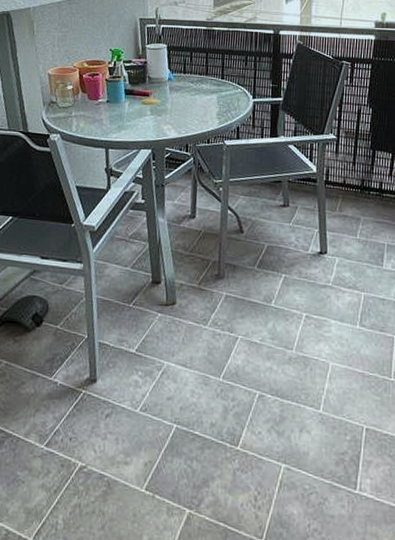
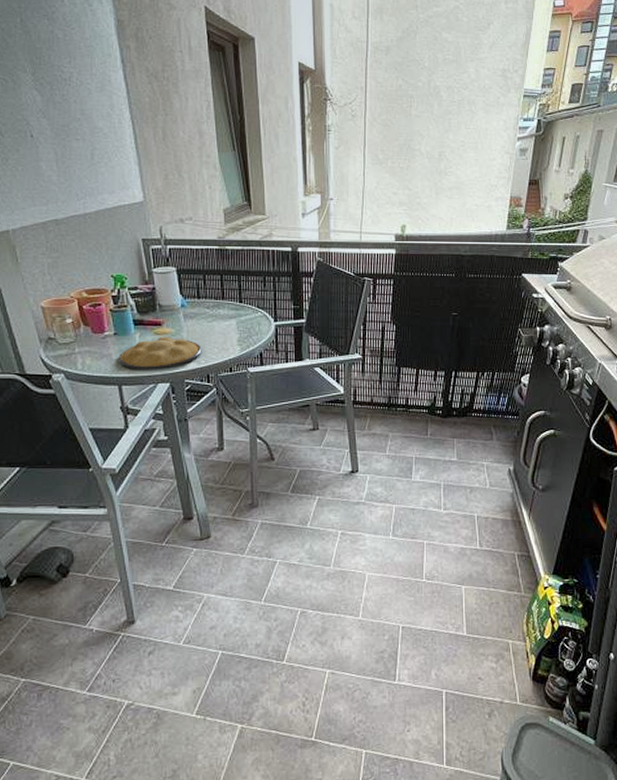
plate: none [108,106,184,137] -> present [118,336,202,370]

